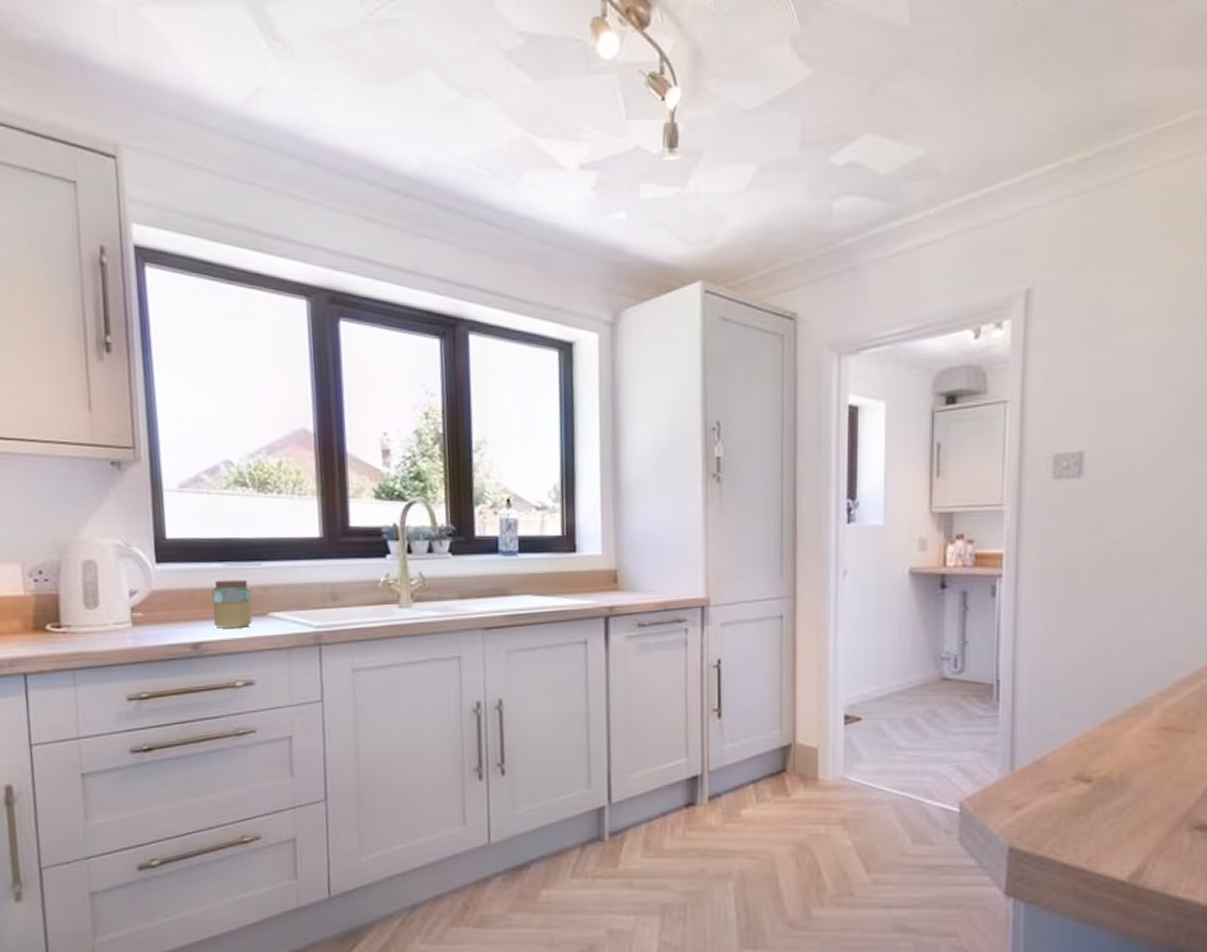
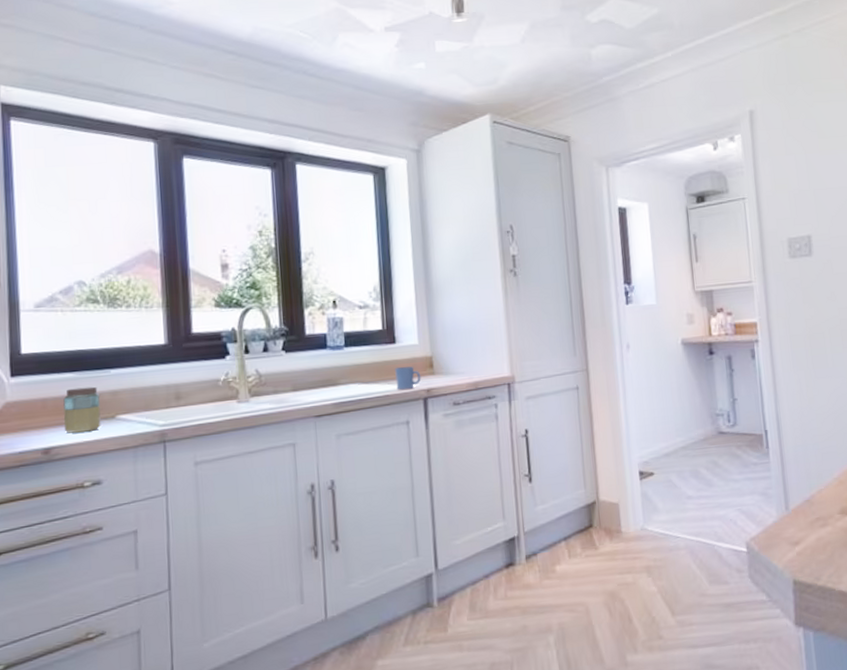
mug: none [574,579,603,606] -> present [395,366,421,391]

